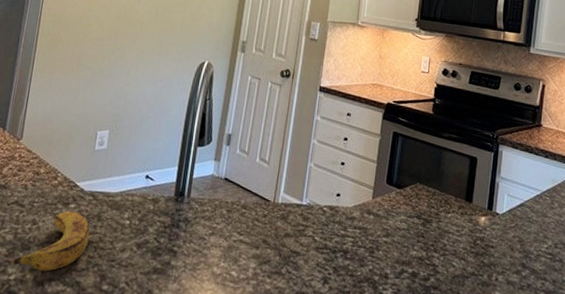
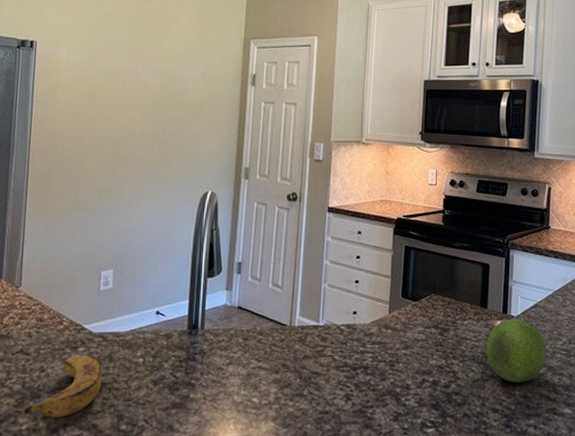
fruit: none [468,216,531,284] -> present [486,319,547,383]

